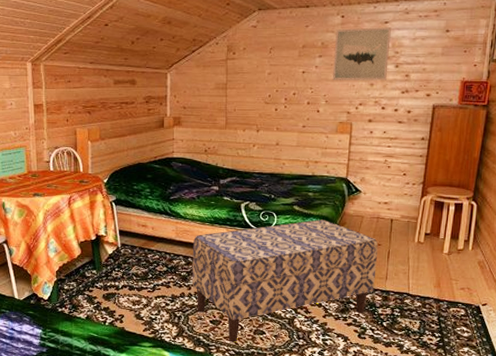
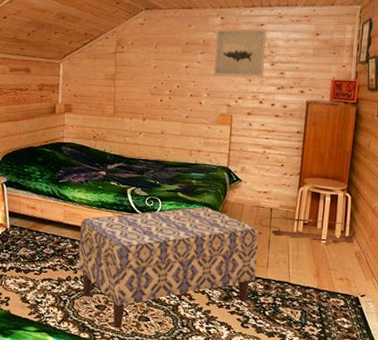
bag: none [379,226,480,252] -> present [260,215,356,243]

